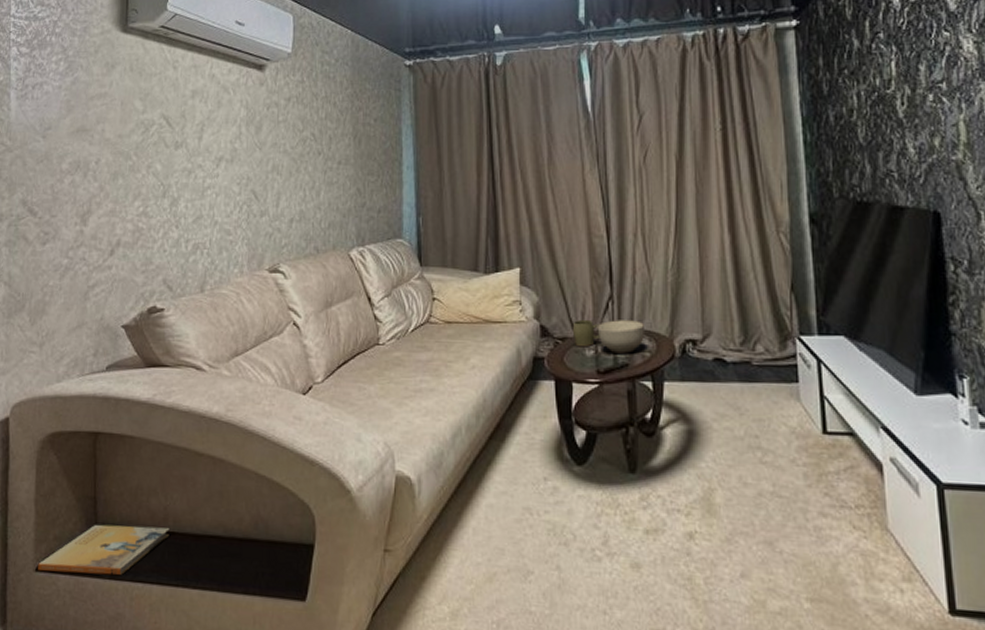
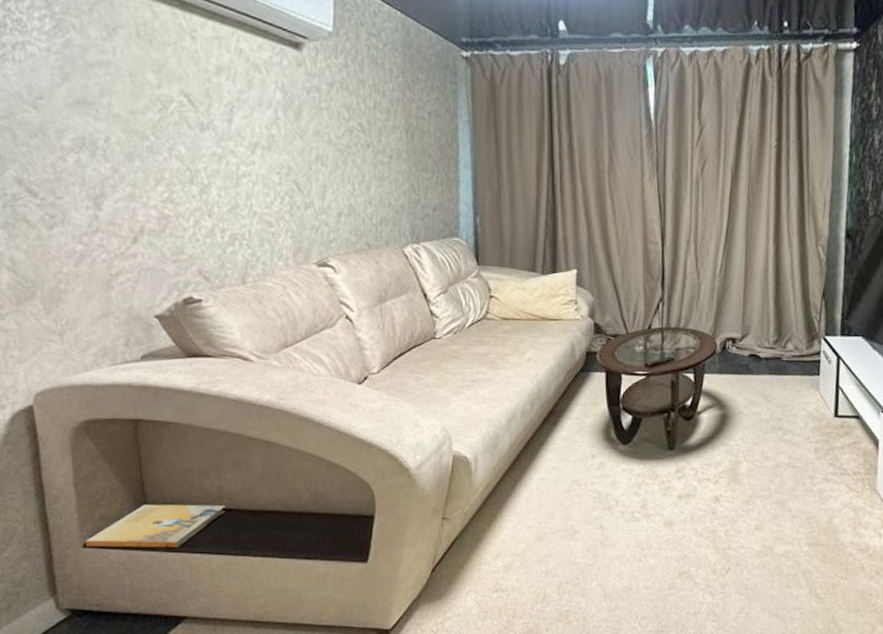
mug: present [573,319,600,348] -> none [625,318,649,344]
bowl: present [597,320,644,354] -> none [647,319,690,350]

